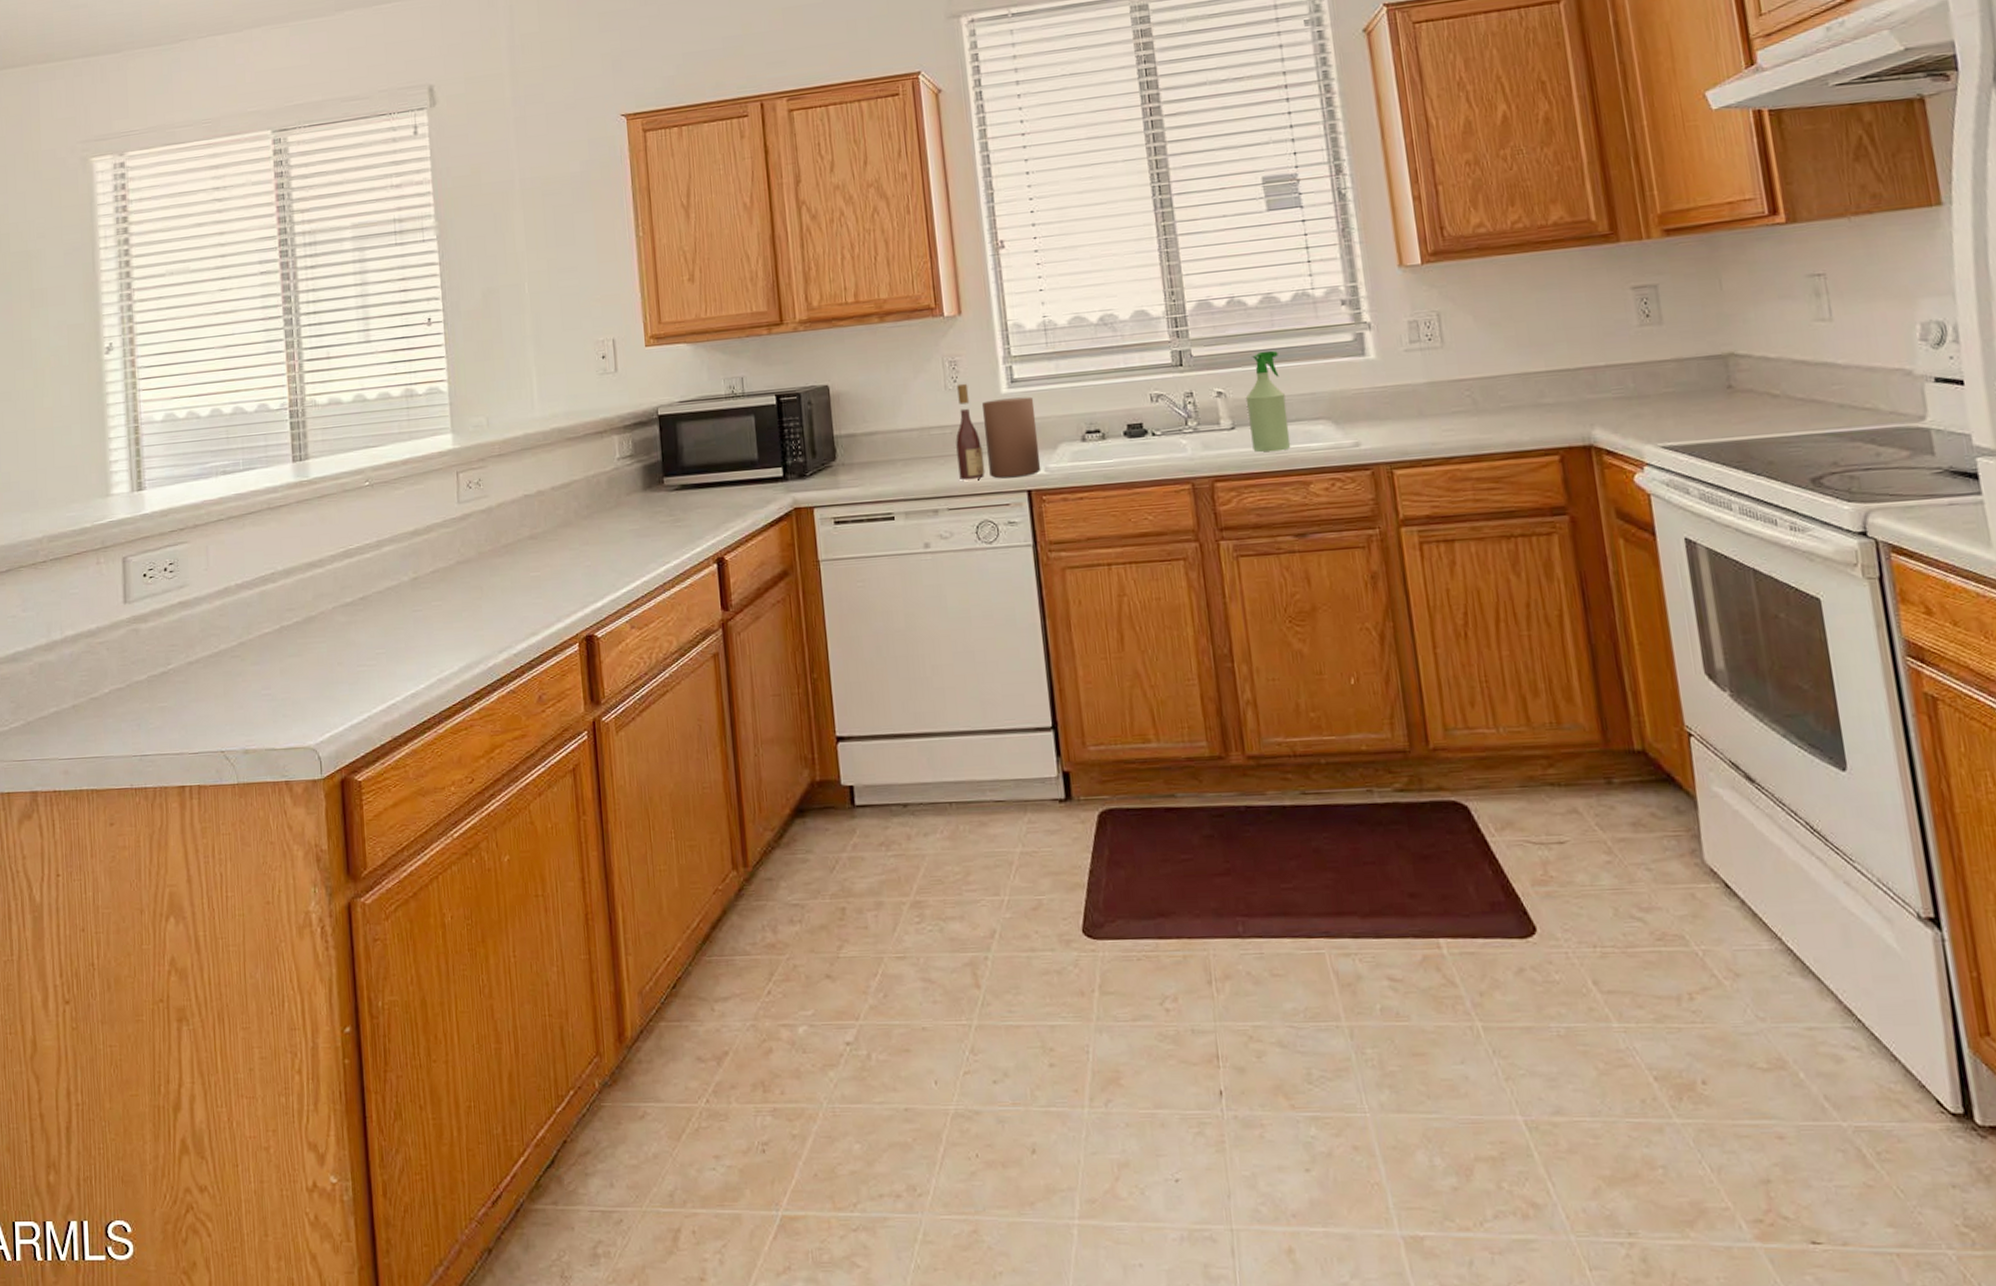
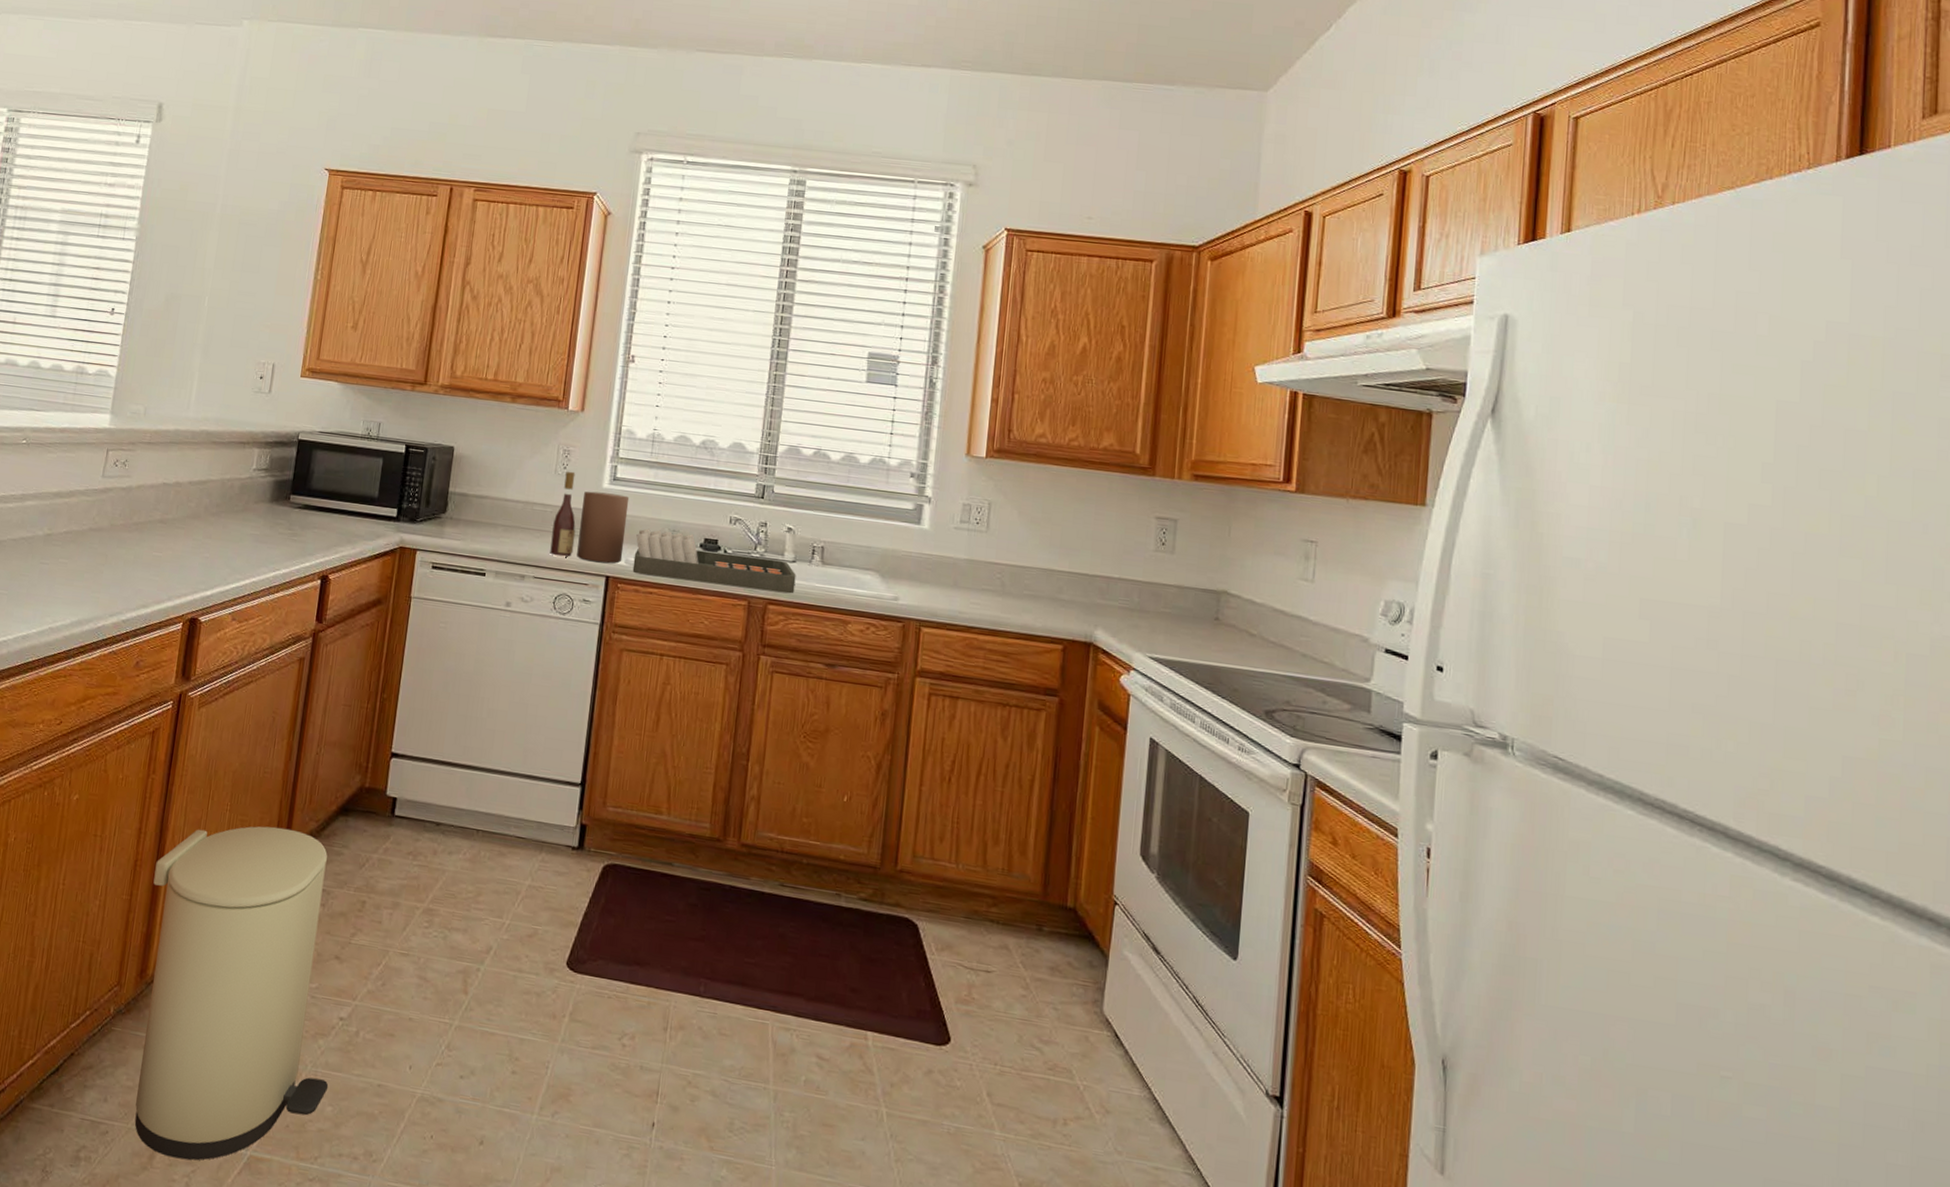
pedal bin: none [608,844,851,1235] -> present [134,826,329,1160]
sushi platter: none [1051,423,1241,481] -> present [632,528,796,594]
spray bottle: present [1245,350,1291,453] -> none [807,501,847,591]

